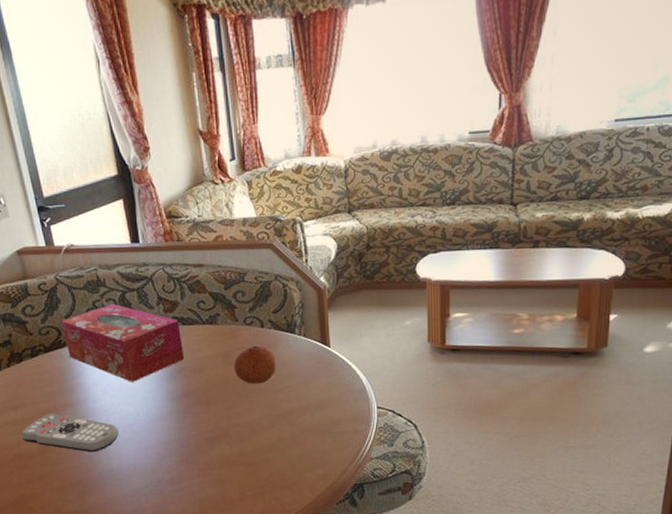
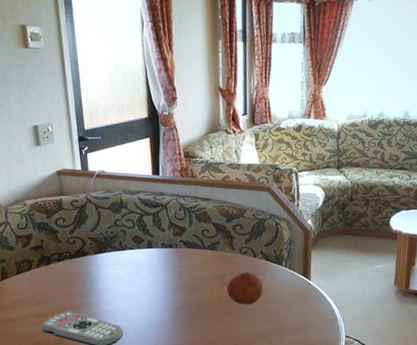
tissue box: present [61,303,185,382] -> none [86,223,187,292]

